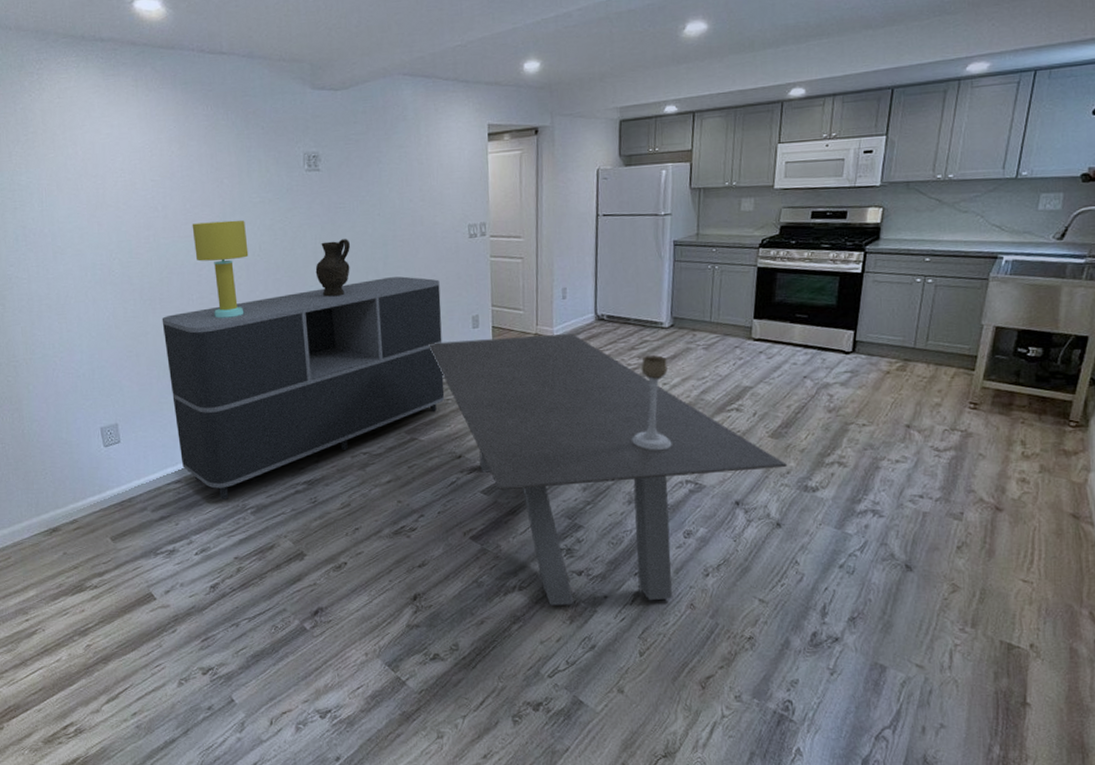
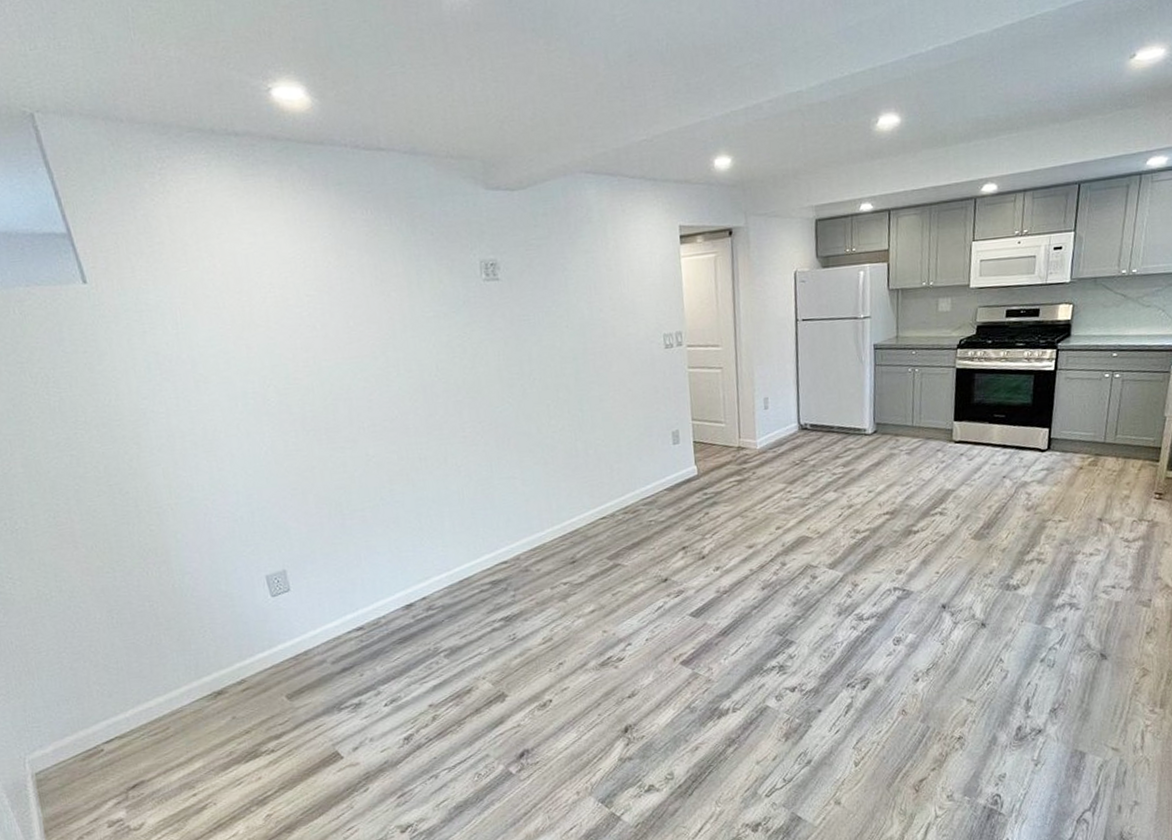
sideboard: present [162,276,445,500] -> none [329,392,648,645]
table lamp: present [192,220,249,318] -> none [357,337,425,447]
decorative vase: present [315,239,350,297] -> none [500,354,539,418]
dining table: present [427,334,787,606] -> none [626,445,990,725]
candle holder: present [632,355,672,451] -> none [839,463,879,560]

